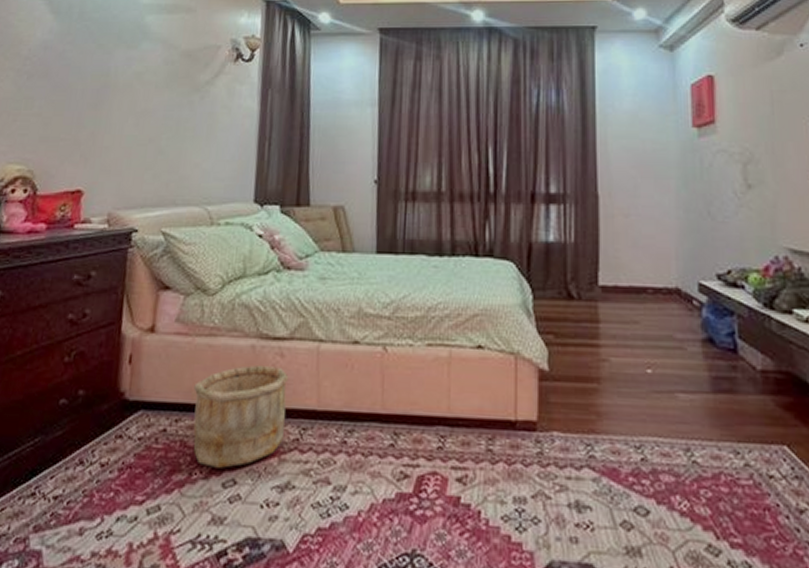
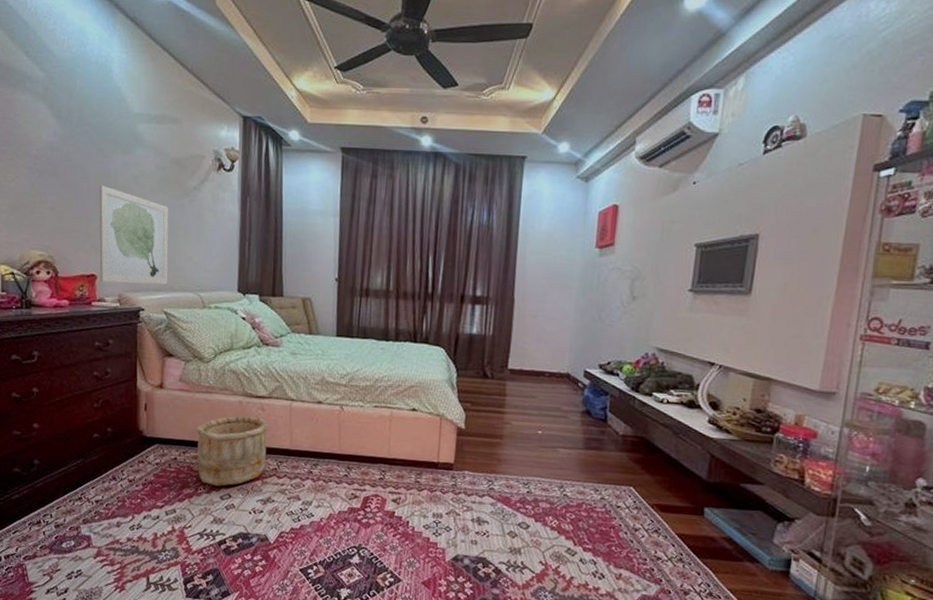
wall art: none [86,84,175,200] -> present [99,184,169,285]

